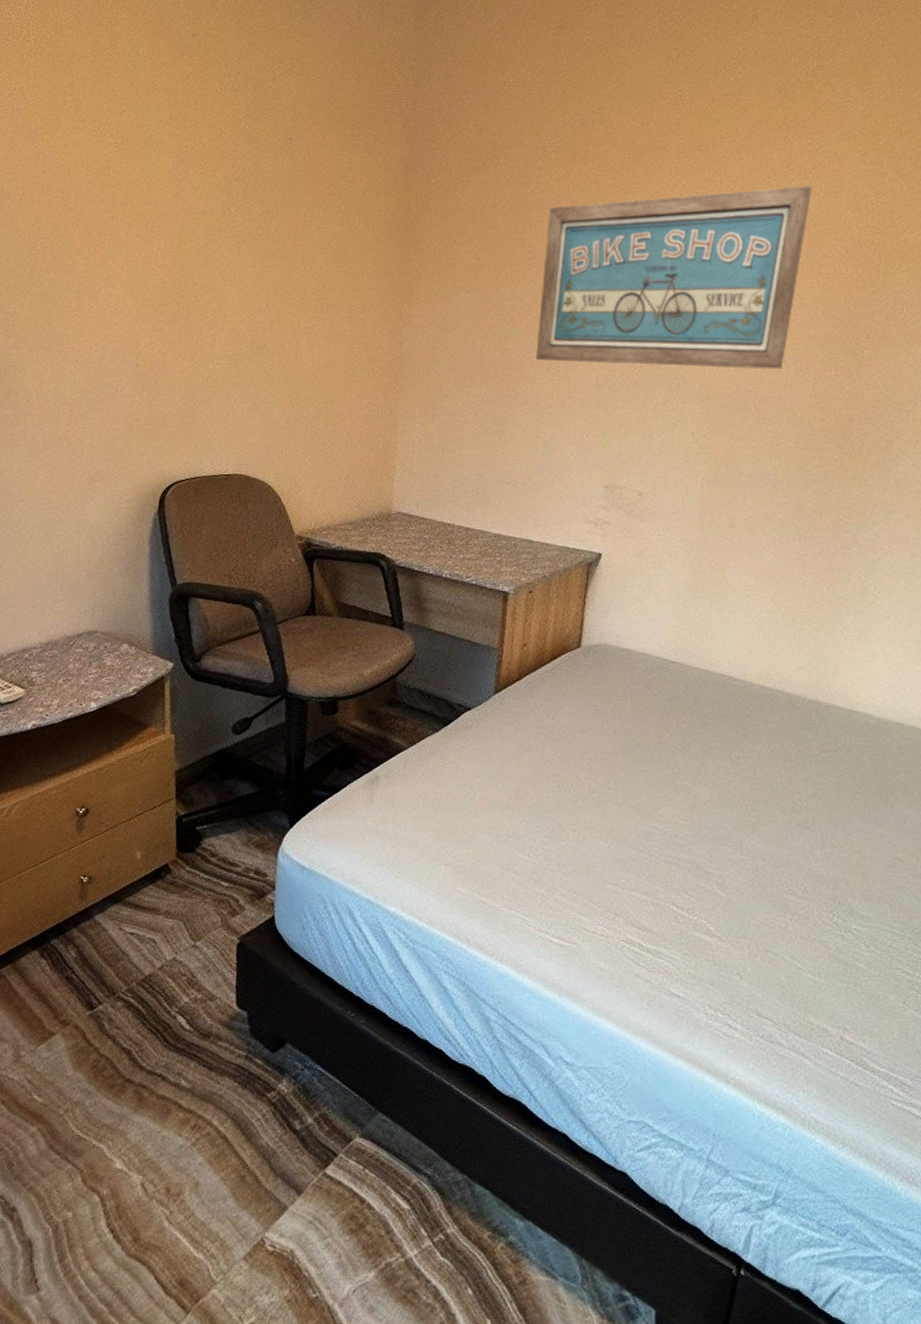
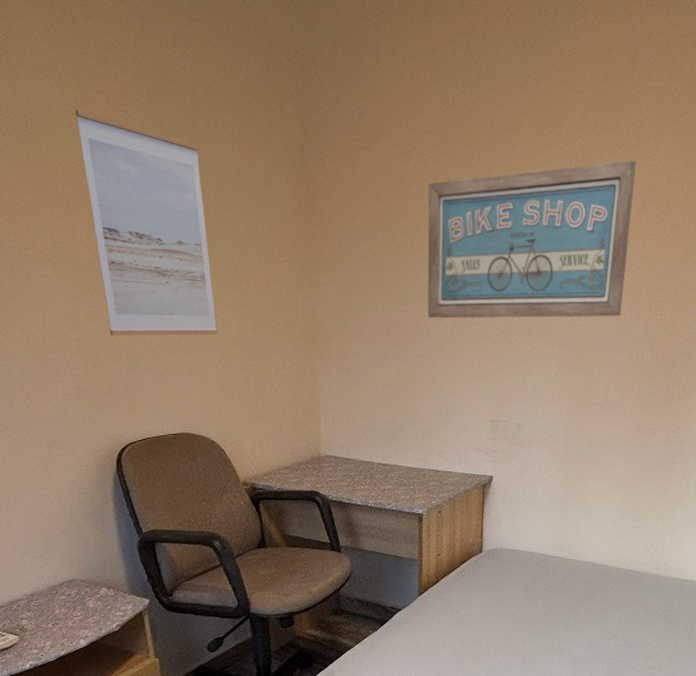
wall art: none [168,126,293,367] -> present [75,109,218,335]

